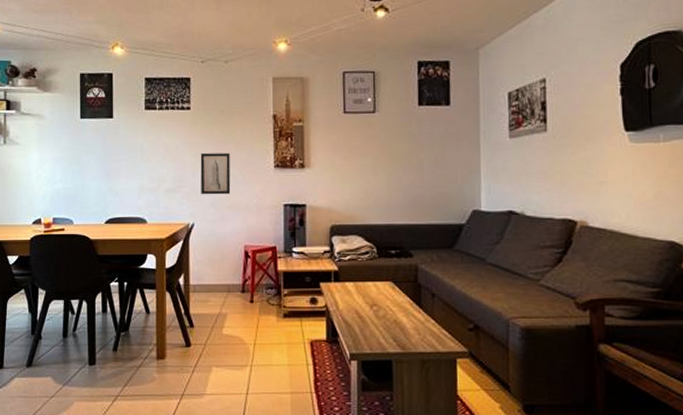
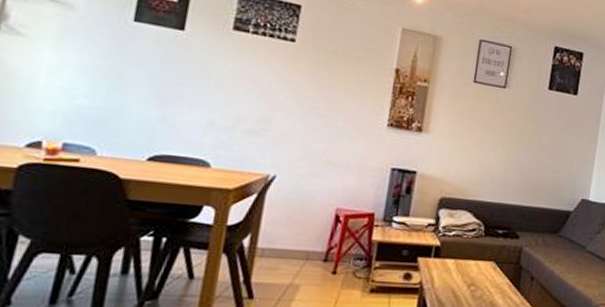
wall art: present [200,152,231,195] -> none [291,95,337,148]

